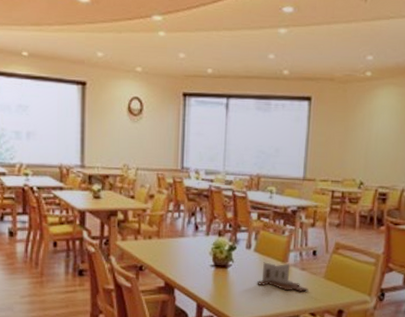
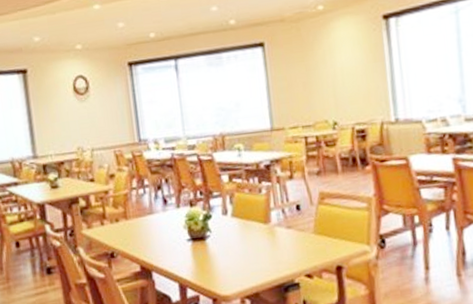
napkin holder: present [257,262,309,293] -> none [240,223,299,254]

